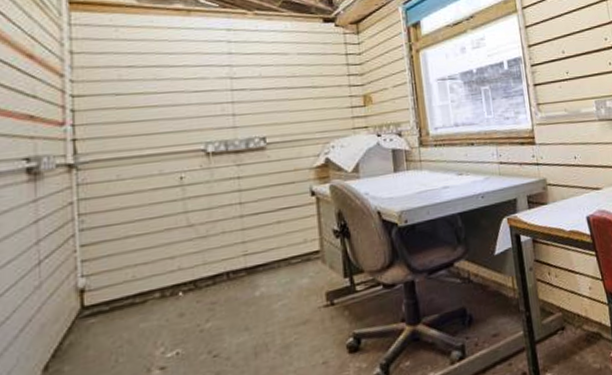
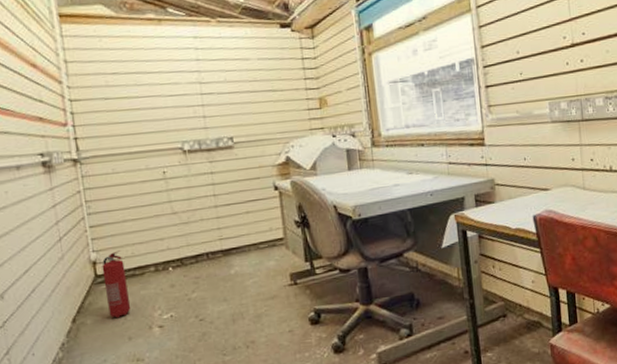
fire extinguisher: none [91,273,126,361] -> present [102,250,131,318]

